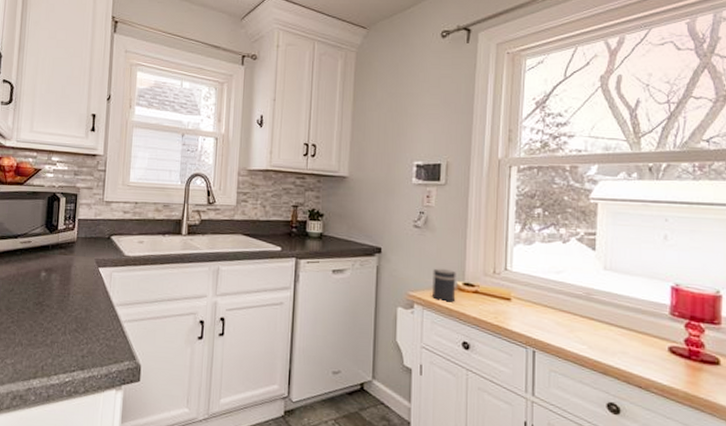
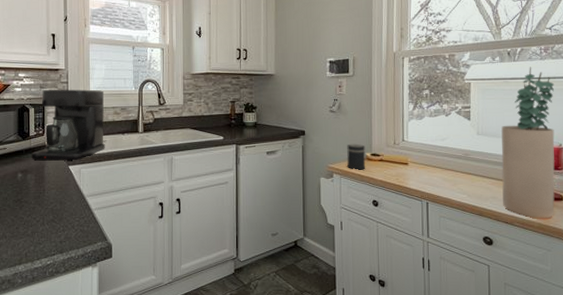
coffee maker: none [58,177,146,262] -> present [31,89,105,161]
vase: none [636,188,712,389] -> present [501,67,555,220]

